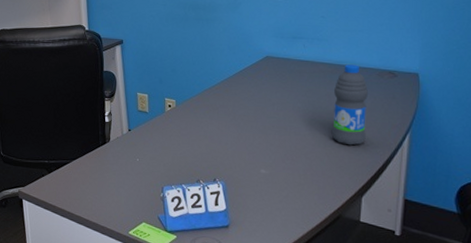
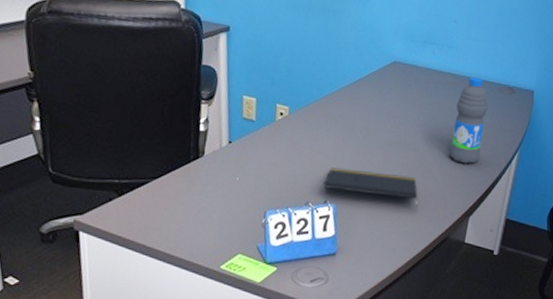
notepad: none [211,150,305,186] -> present [323,167,418,207]

